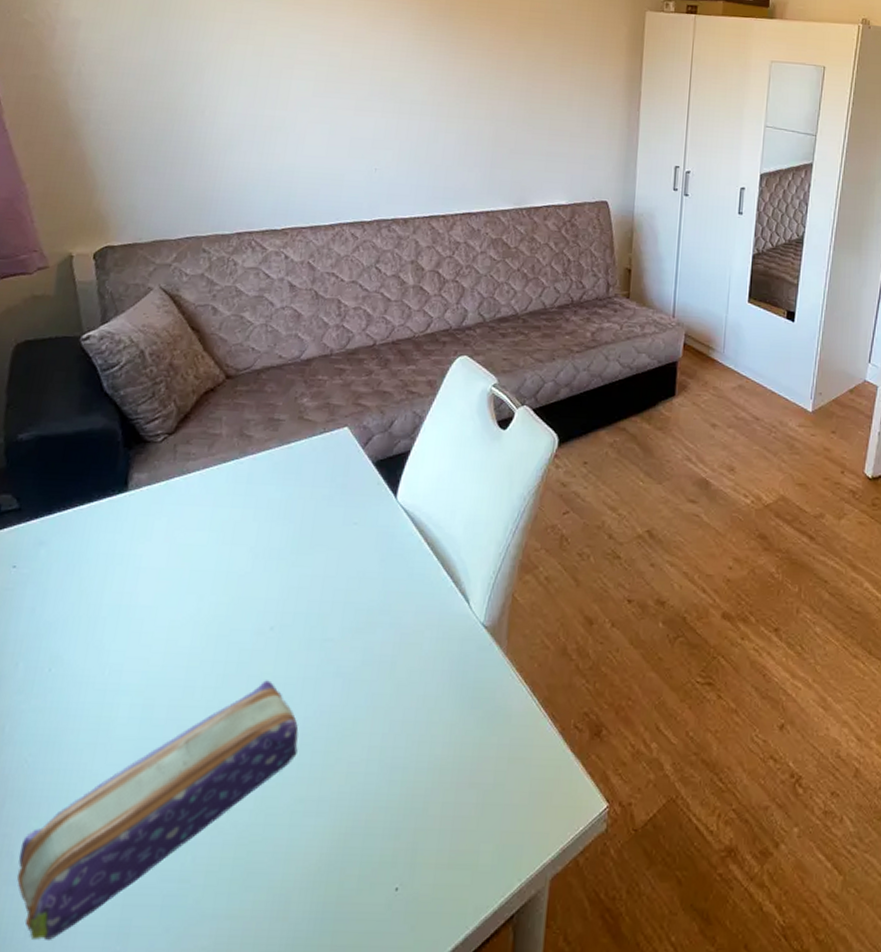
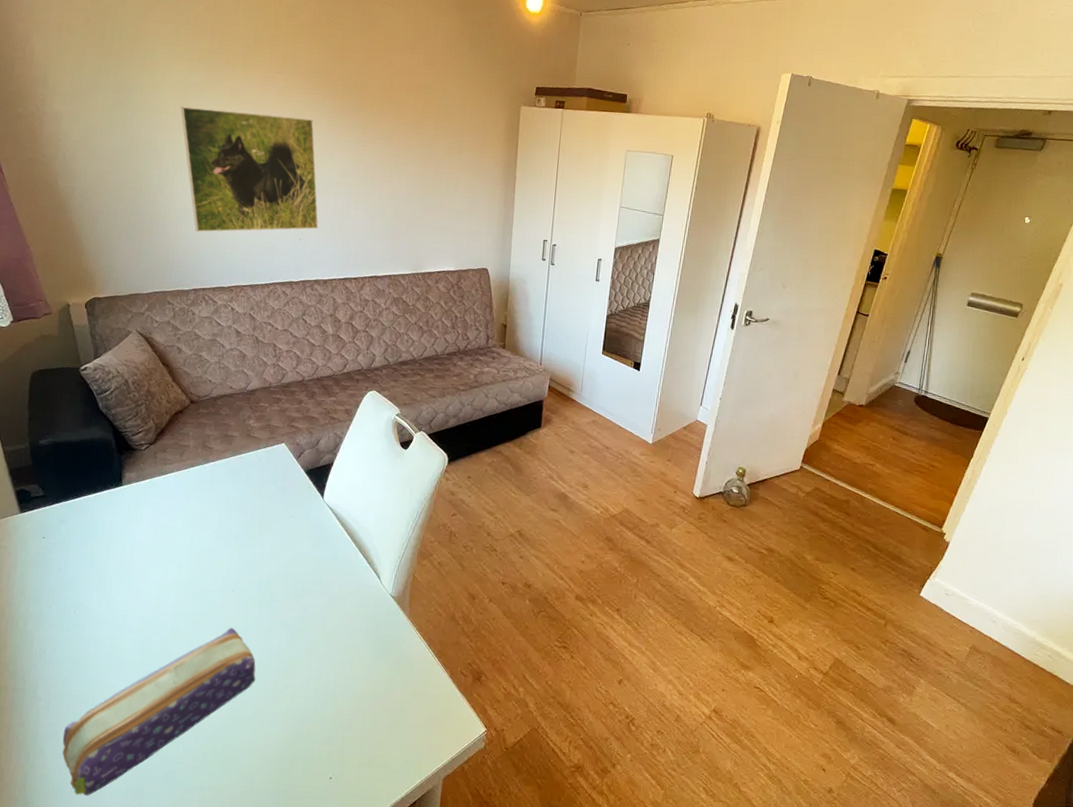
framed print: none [231,12,400,163] -> present [180,106,319,233]

